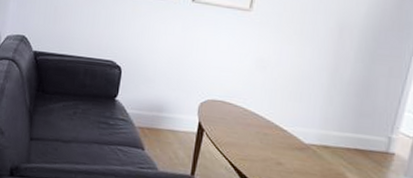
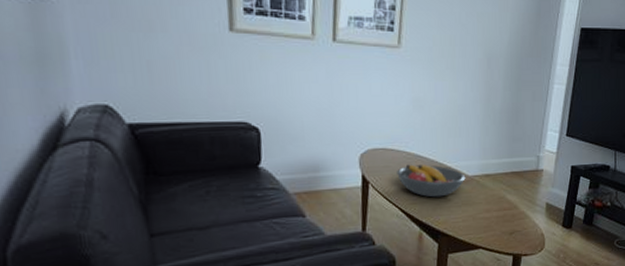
fruit bowl: none [231,120,302,159] -> present [397,164,466,198]

